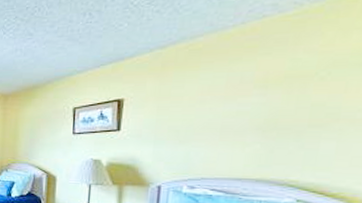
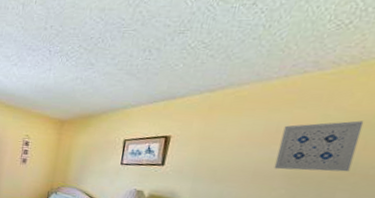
wall art: none [244,61,341,123] -> present [274,120,364,172]

